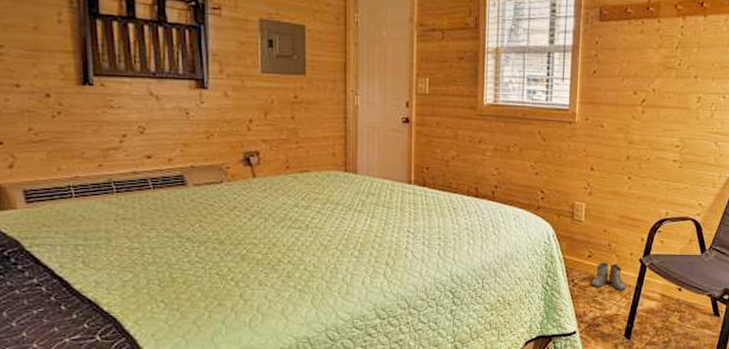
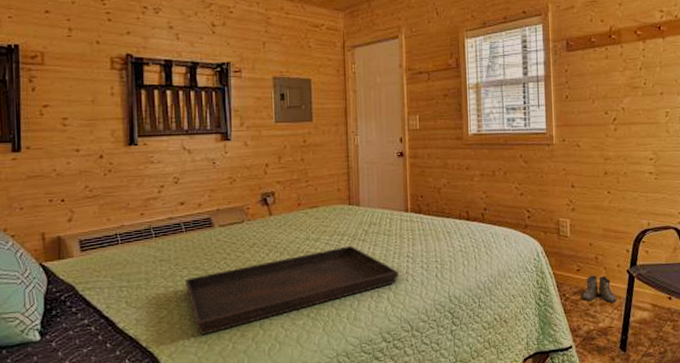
serving tray: none [154,216,397,301] -> present [186,246,399,335]

